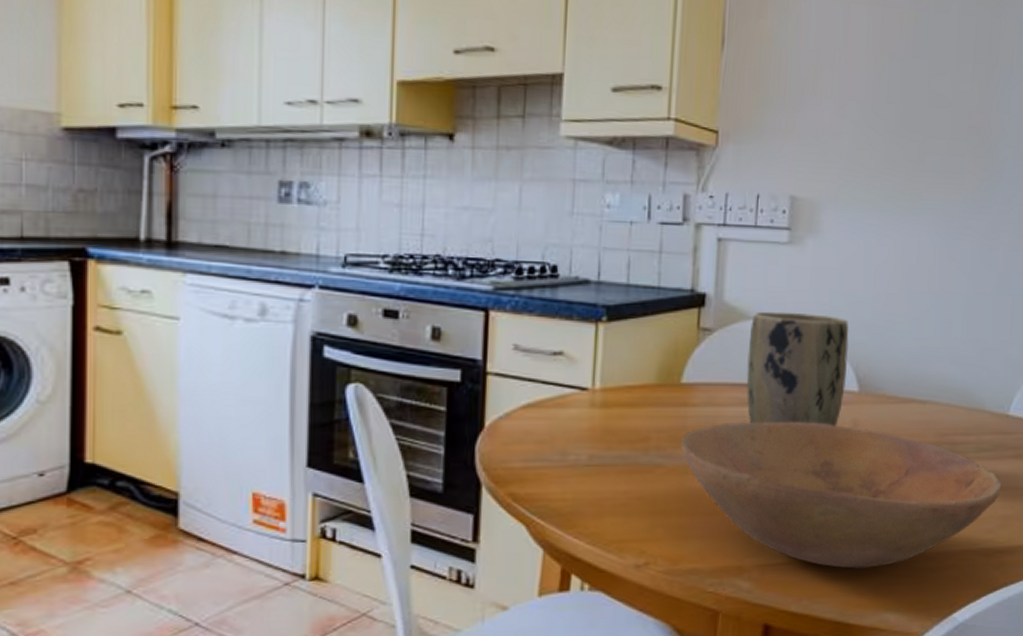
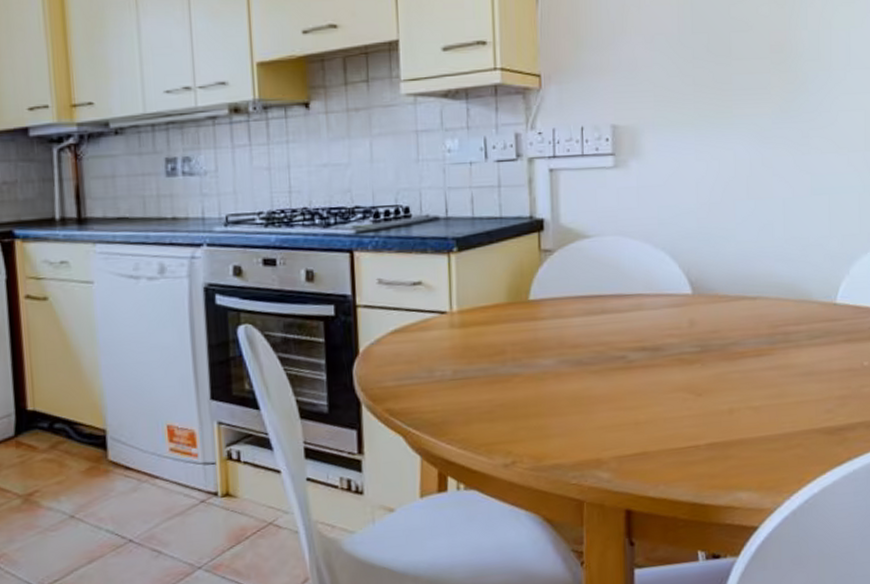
bowl: present [680,422,1002,569] -> none [533,325,836,454]
plant pot: present [746,311,849,427] -> none [586,227,679,331]

